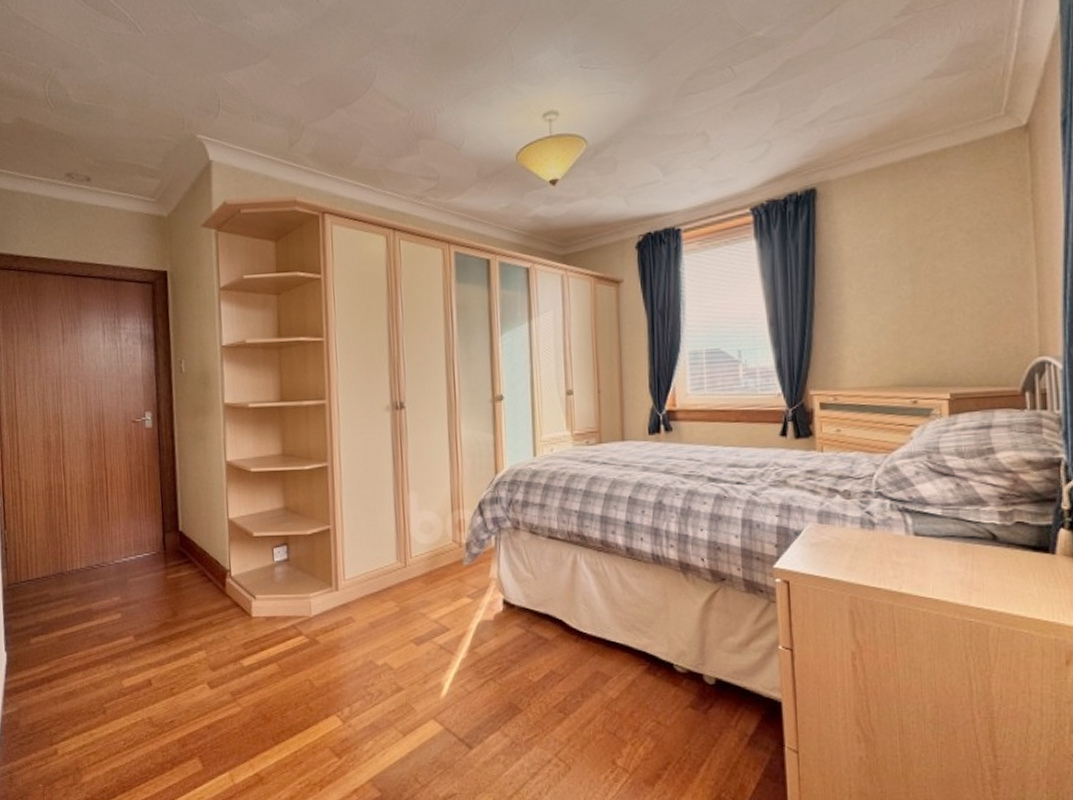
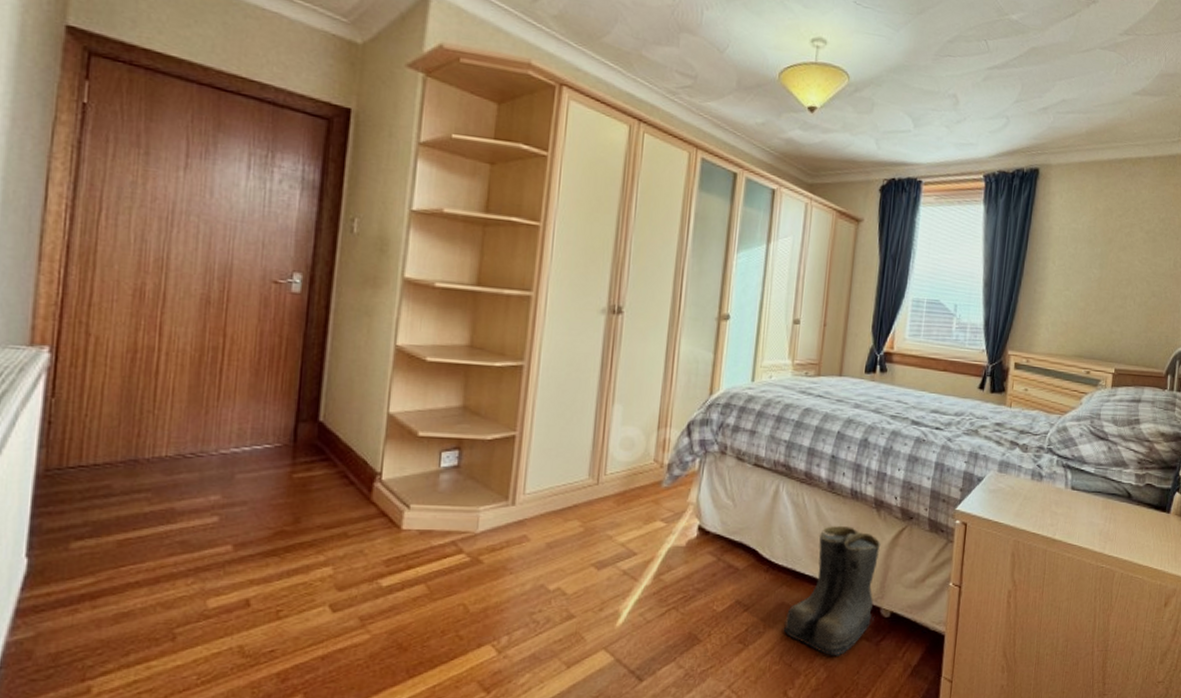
boots: none [601,591,697,725] -> present [783,525,881,656]

